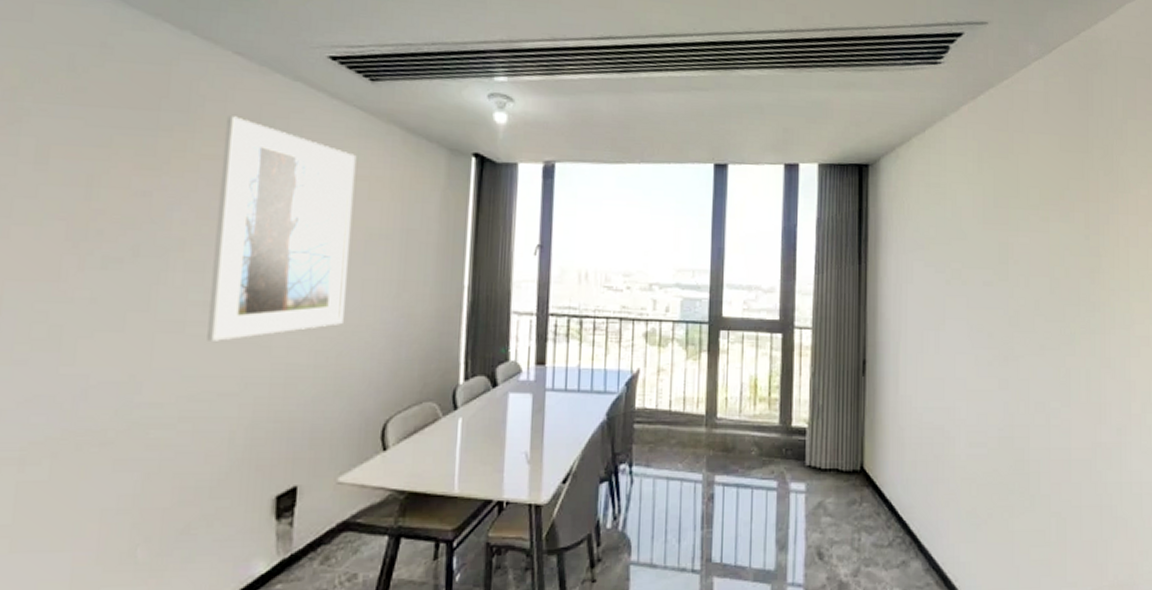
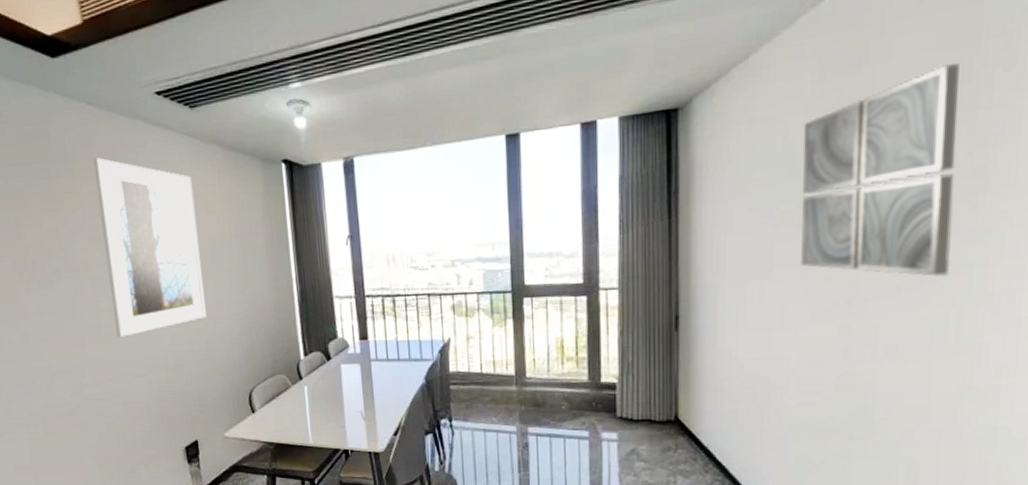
wall art: none [967,163,1079,340] -> present [799,63,960,277]

